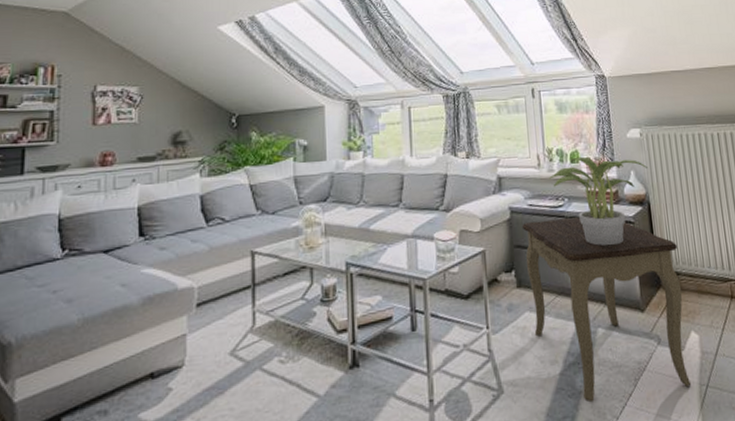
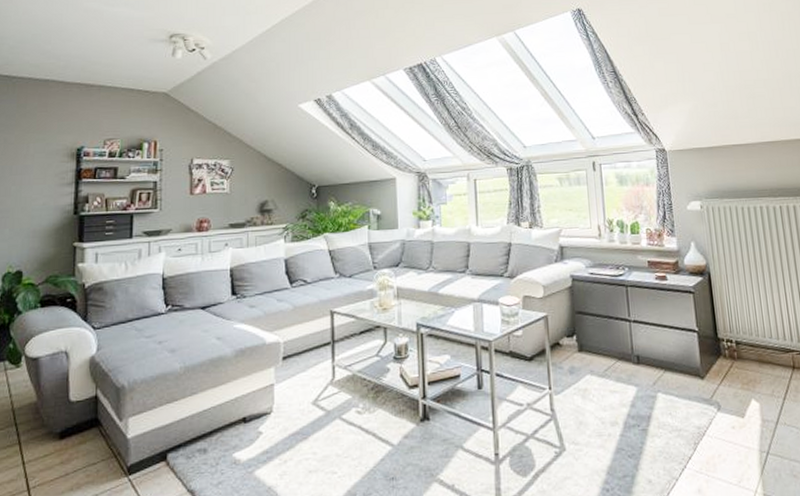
side table: present [522,217,692,403] -> none [583,286,752,464]
potted plant: present [548,156,647,246] -> none [609,227,708,314]

